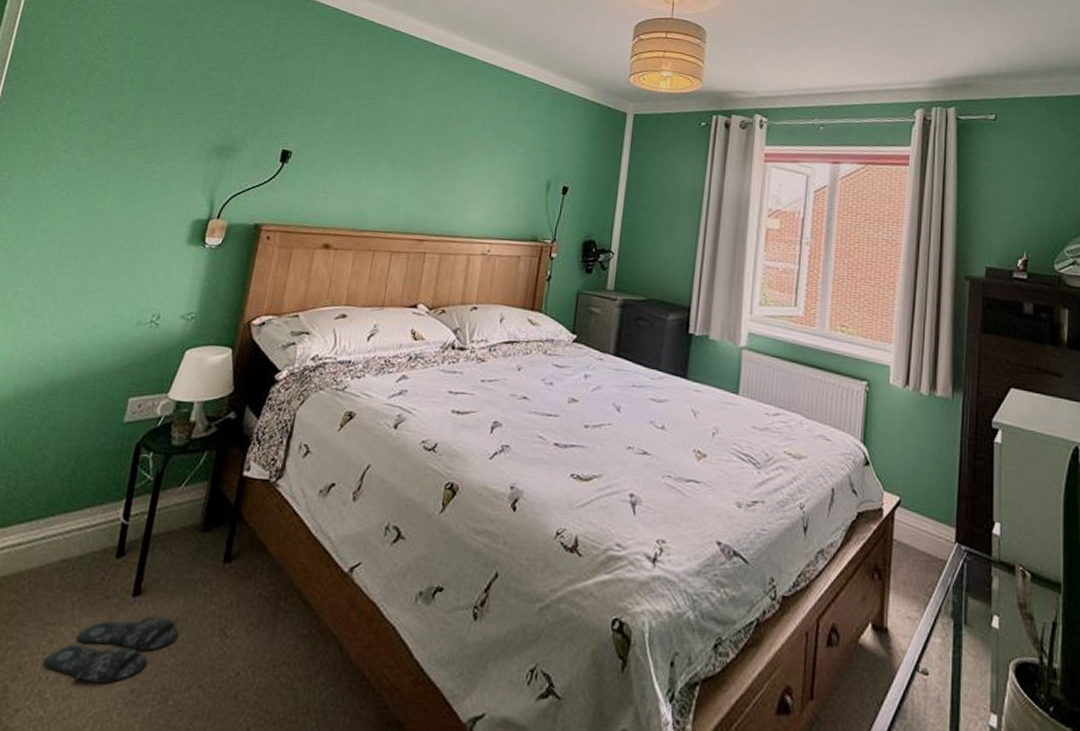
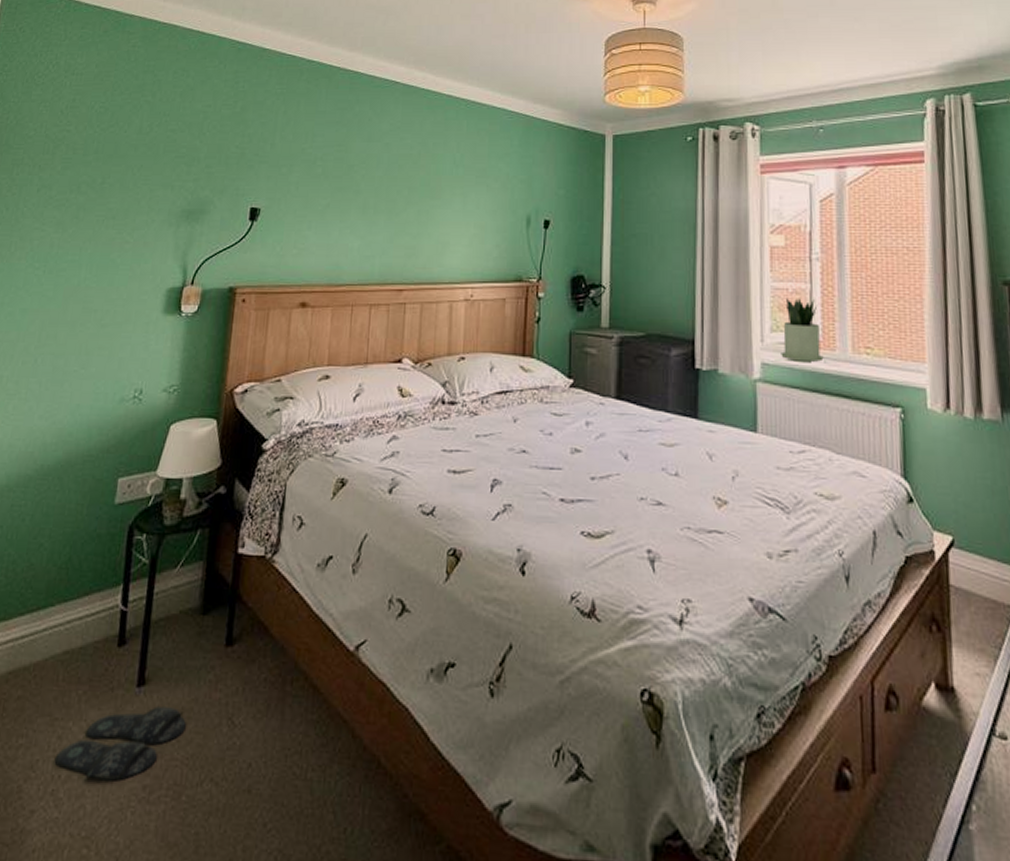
planter: none [766,276,804,336] -> present [781,298,824,363]

